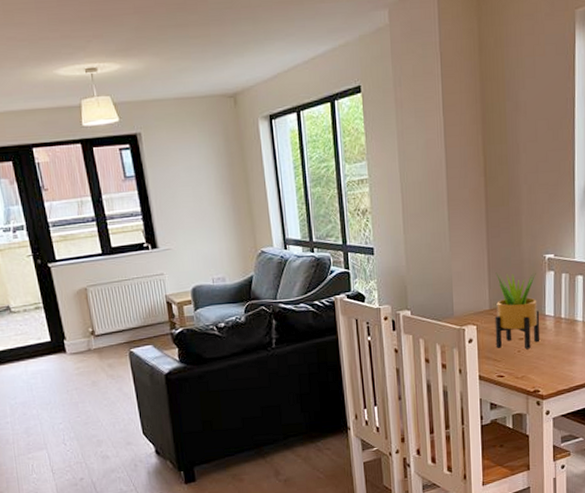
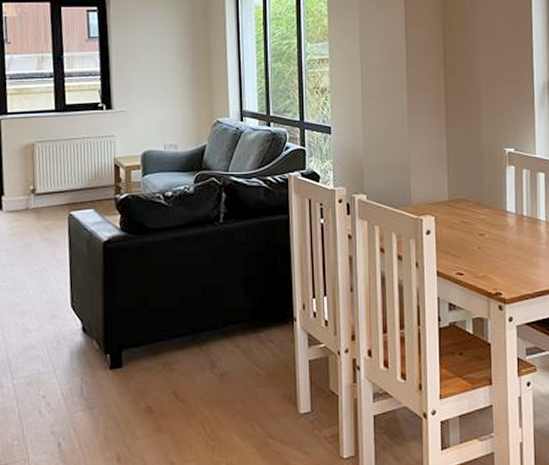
potted plant: present [495,272,540,350] -> none [454,162,502,247]

